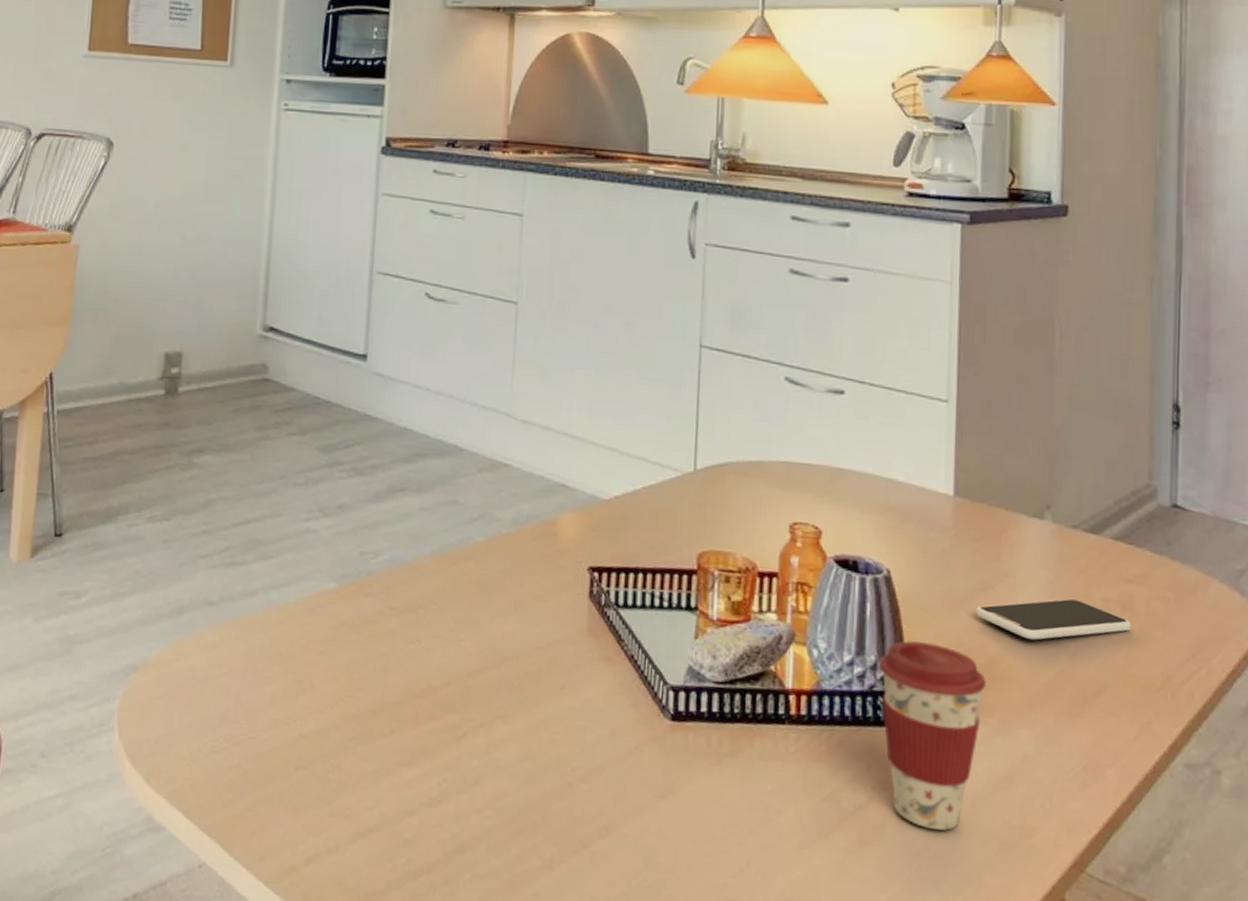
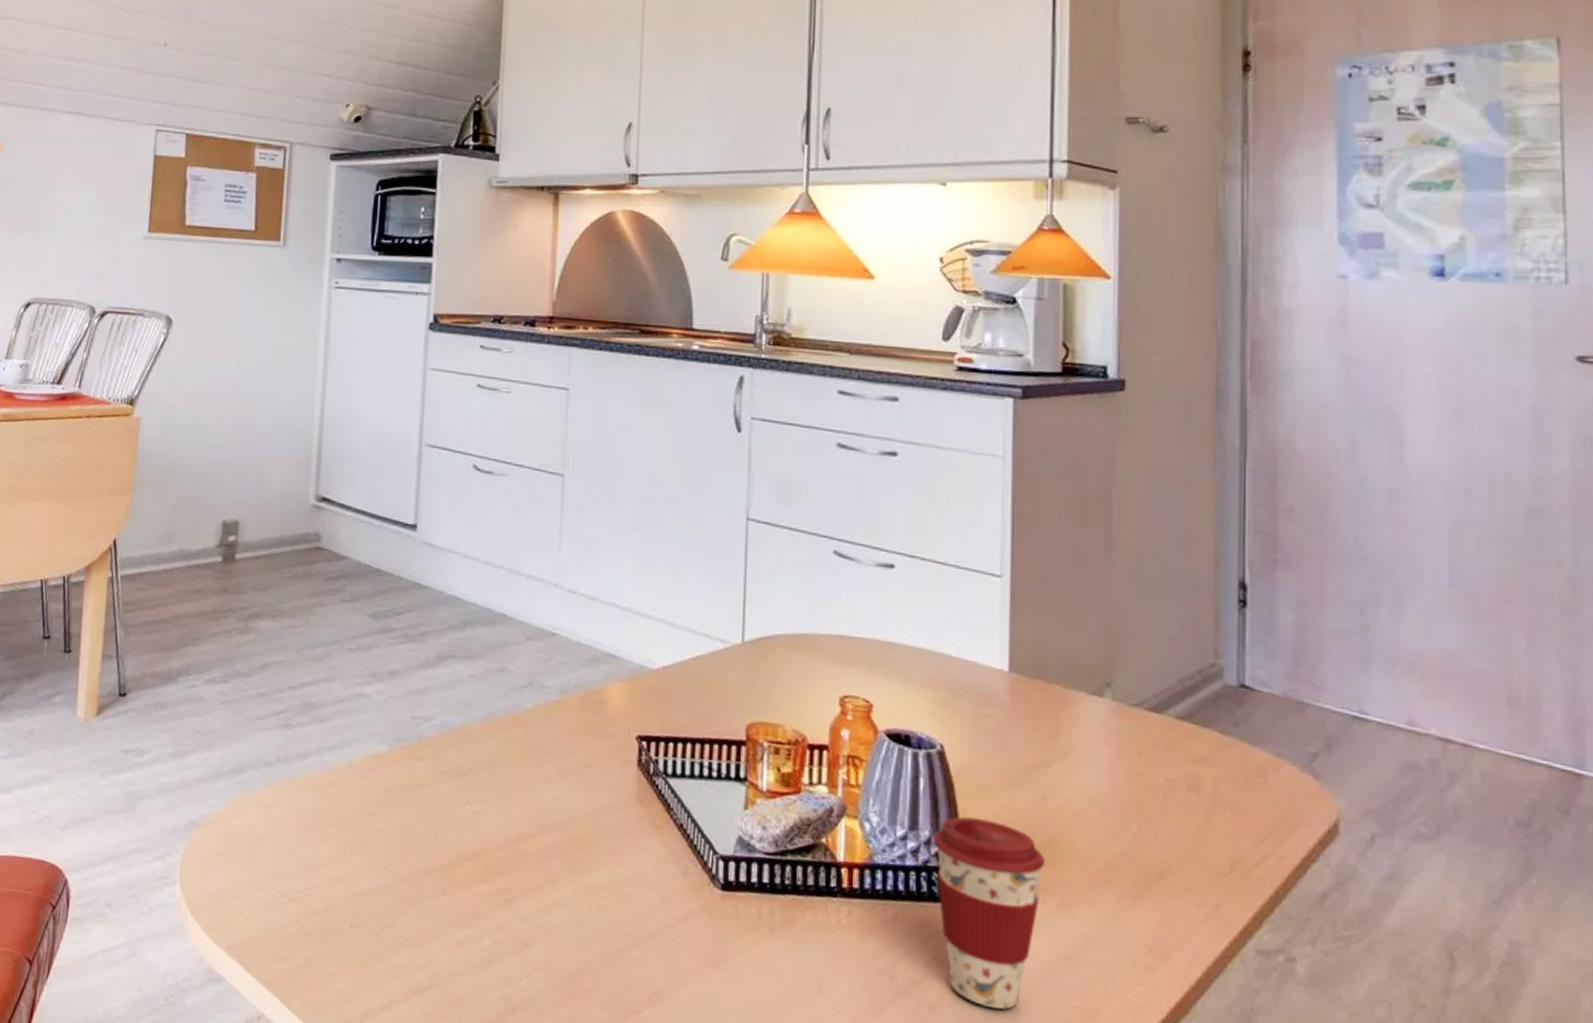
smartphone: present [976,598,1131,640] -> none [1033,777,1198,820]

